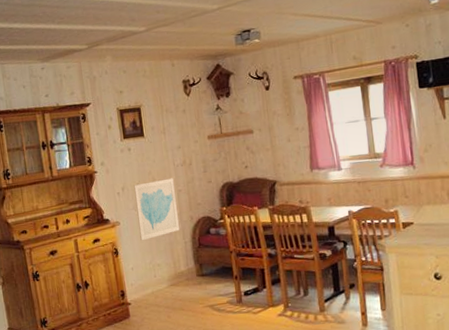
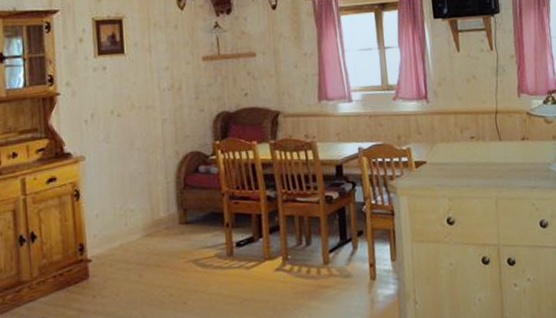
wall art: present [134,178,180,241] -> none [107,104,162,181]

